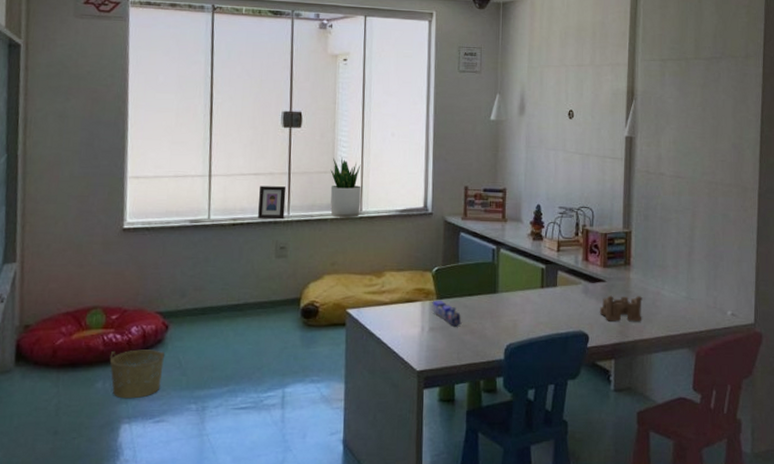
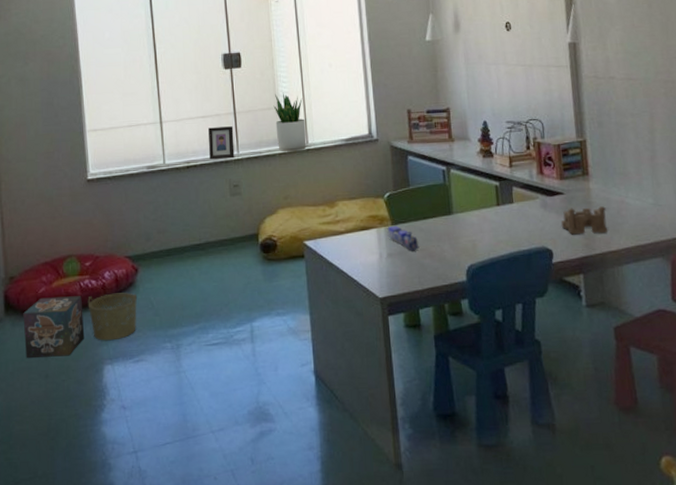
toy box: none [34,349,104,413] -> present [23,296,85,358]

